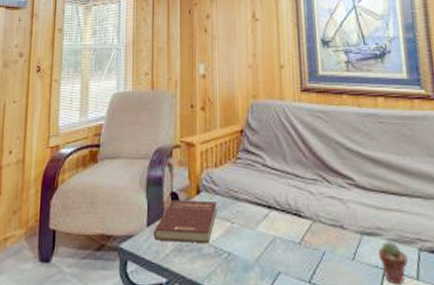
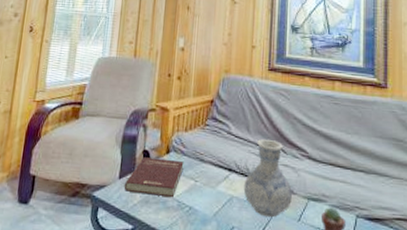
vase: none [286,168,343,259] -> present [243,138,292,218]

